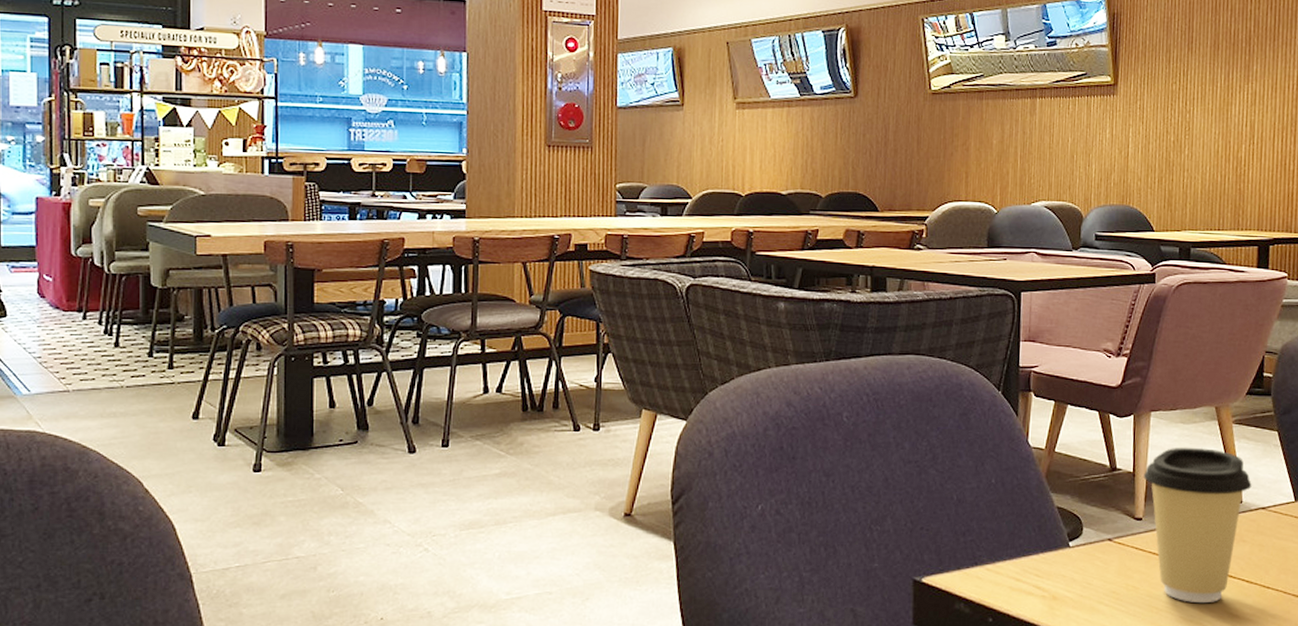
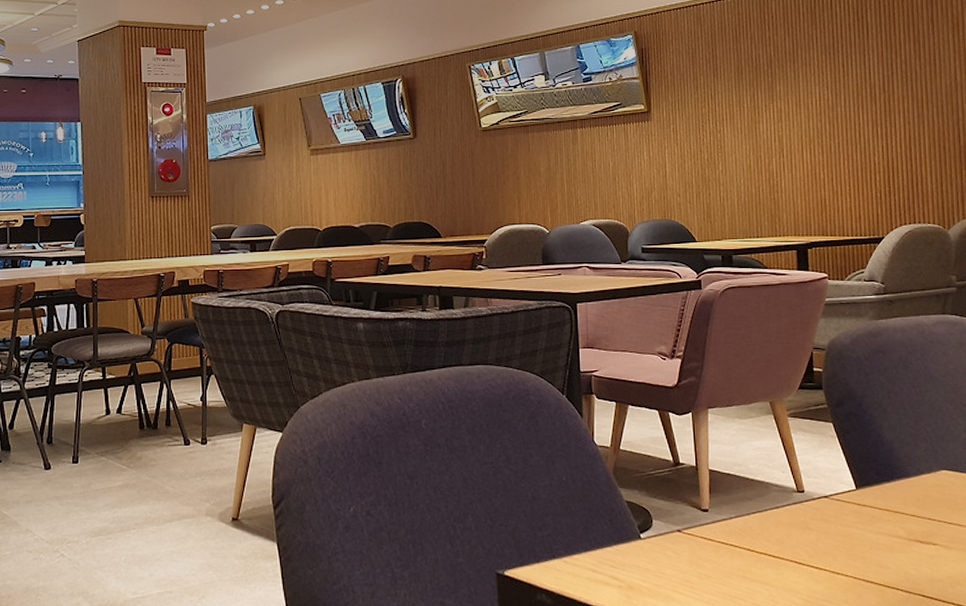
coffee cup: present [1144,447,1252,604] -> none [706,440,812,590]

